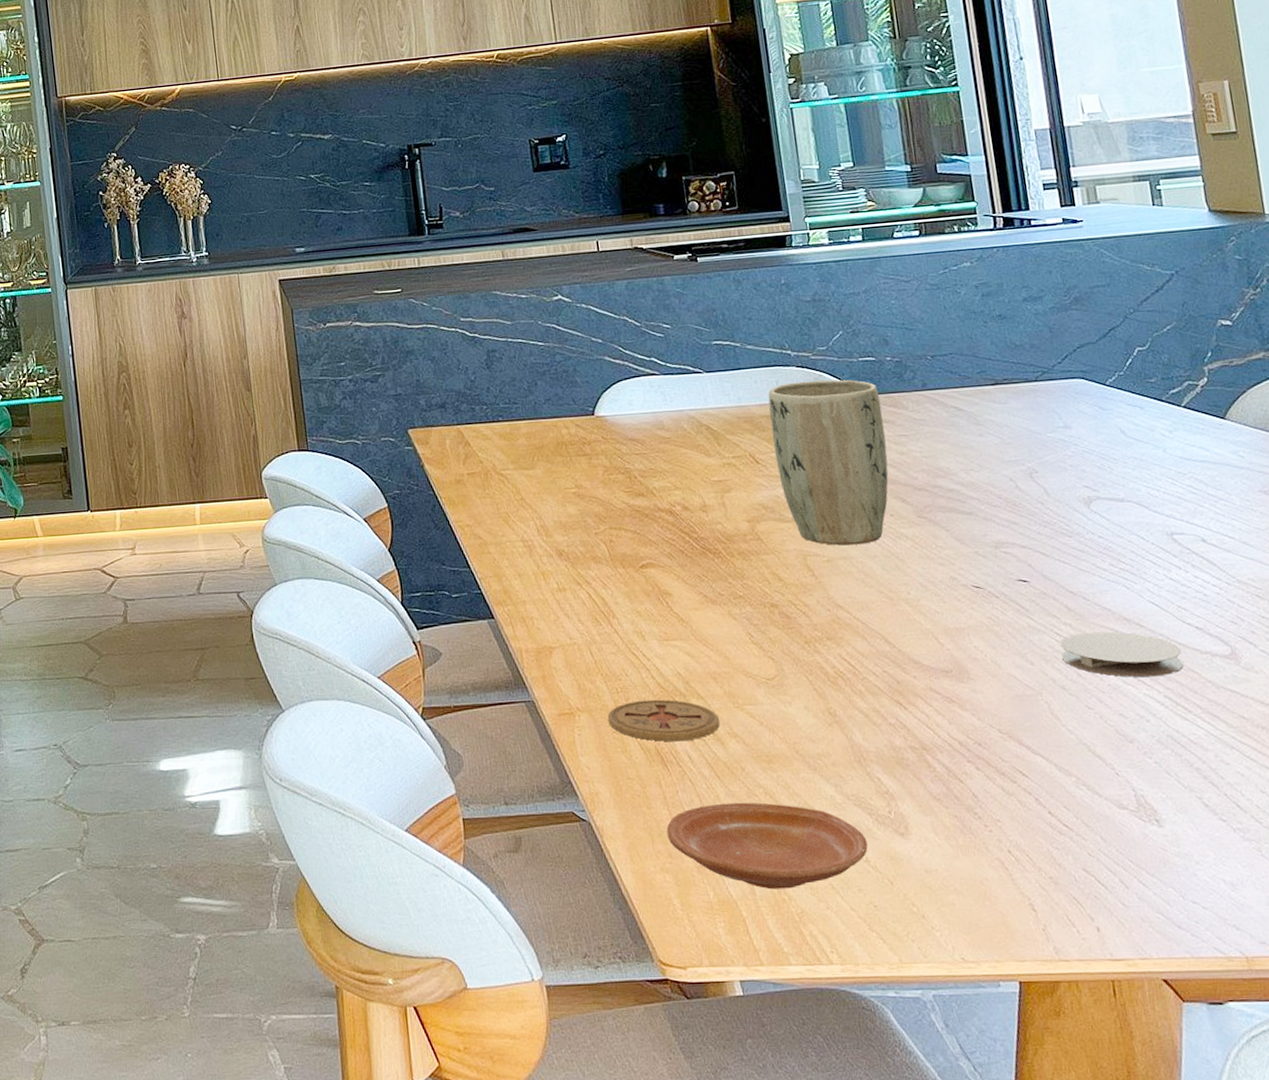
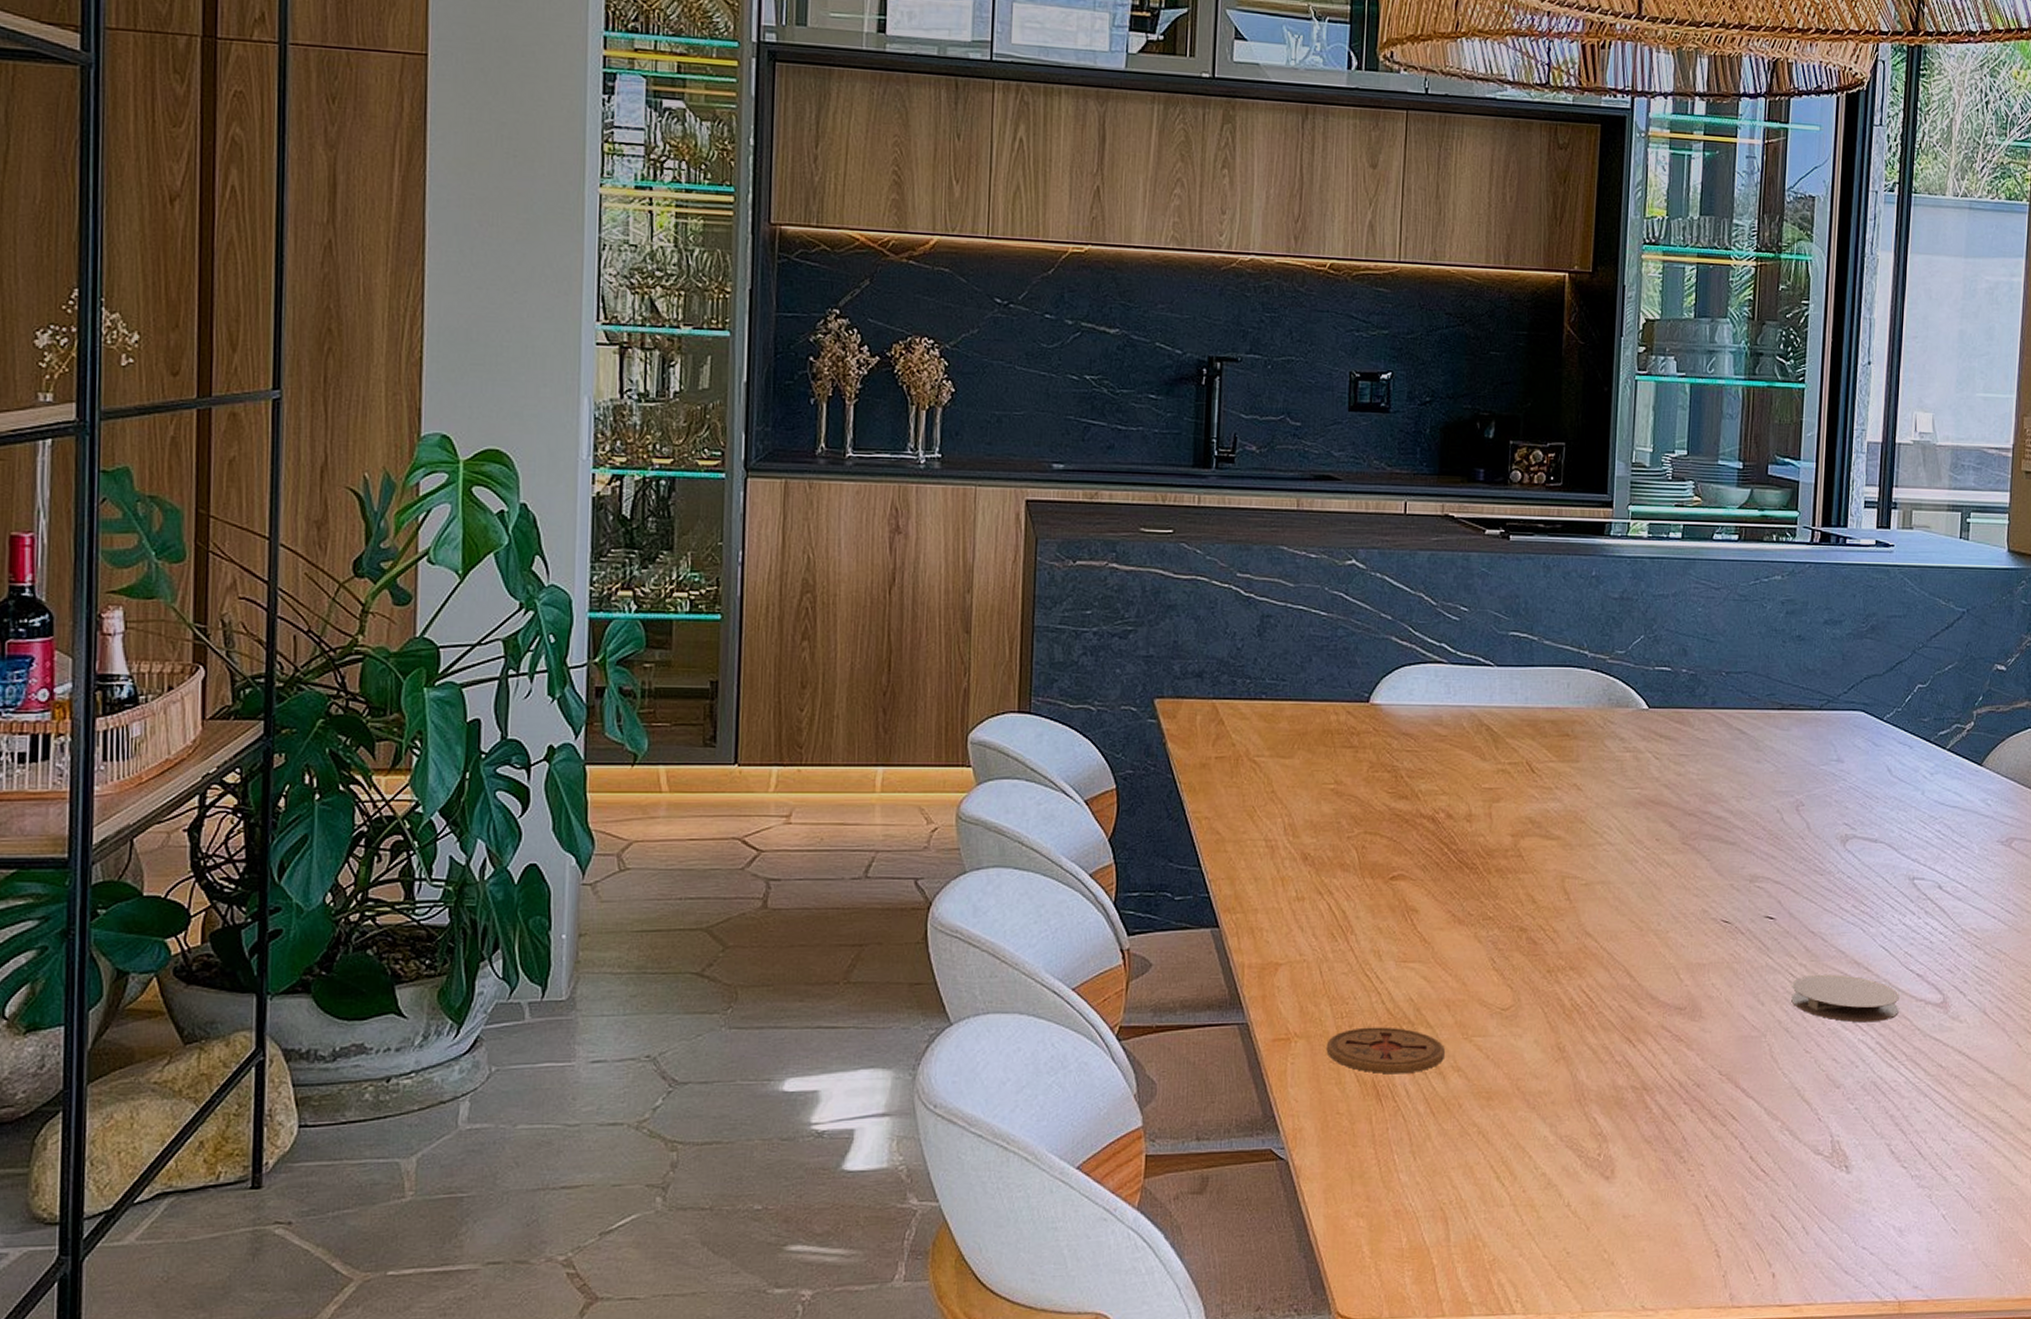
plate: present [666,802,868,890] -> none [1368,1141,1572,1236]
plant pot: present [768,379,889,546] -> none [1552,686,1669,869]

